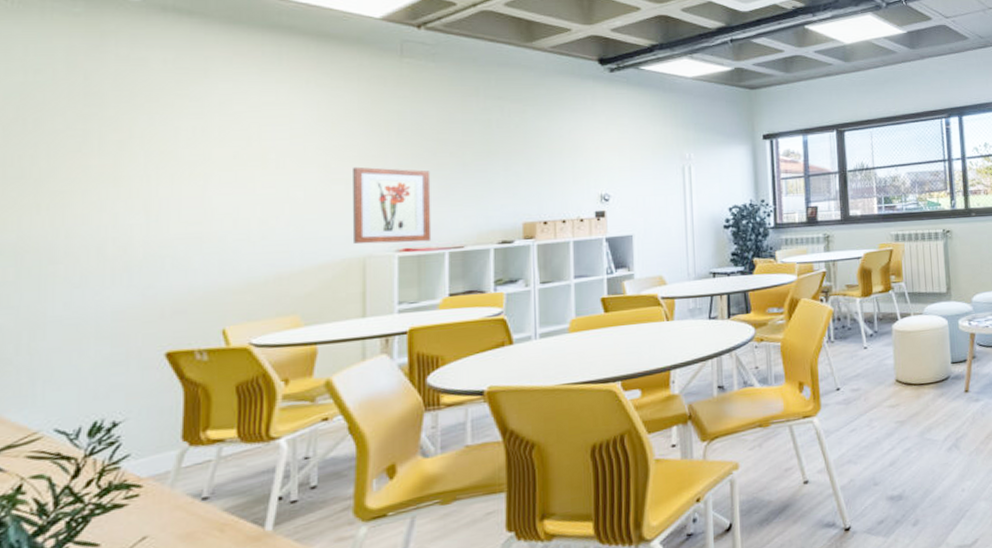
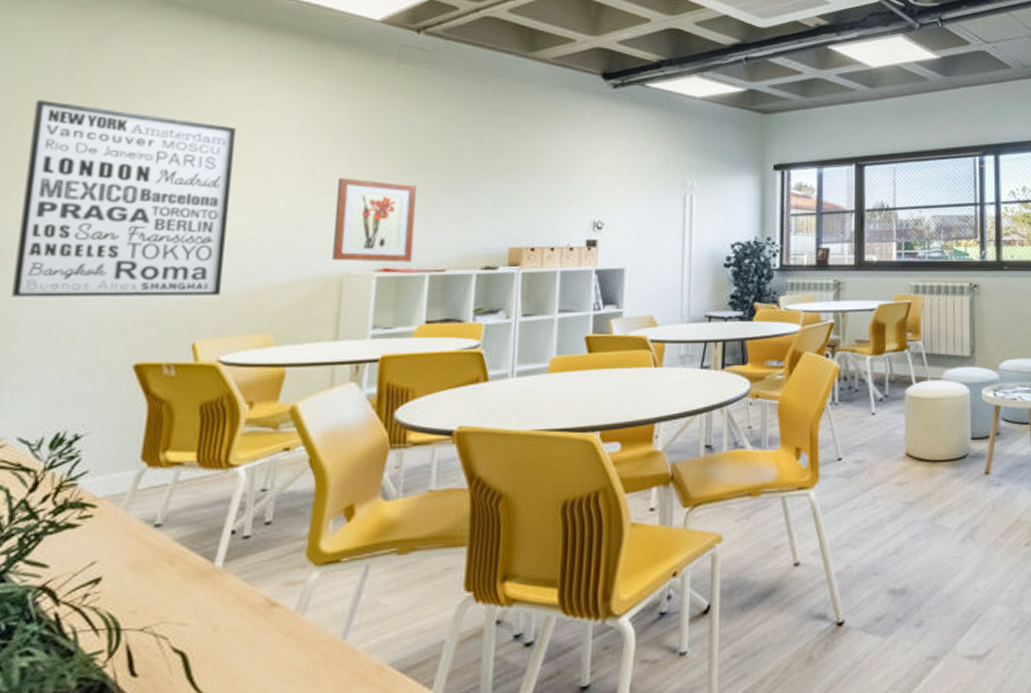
wall art: none [33,108,247,298] -> present [11,100,237,297]

